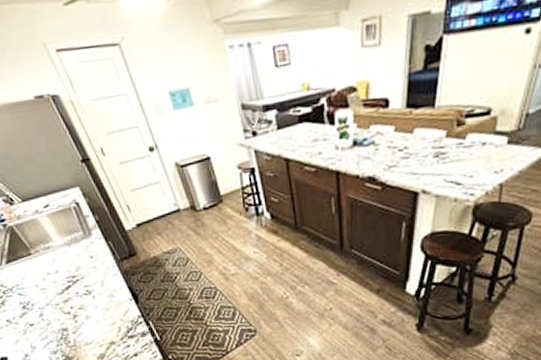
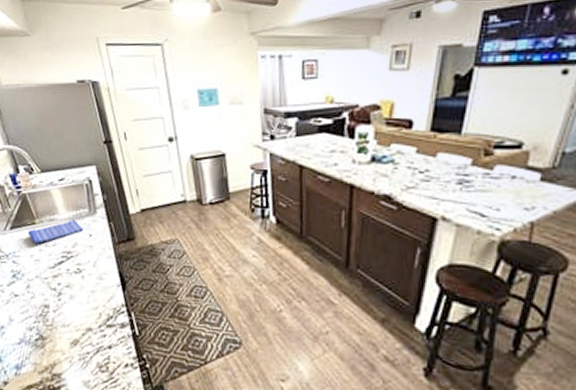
dish towel: none [25,244,83,273] -> present [27,219,84,244]

